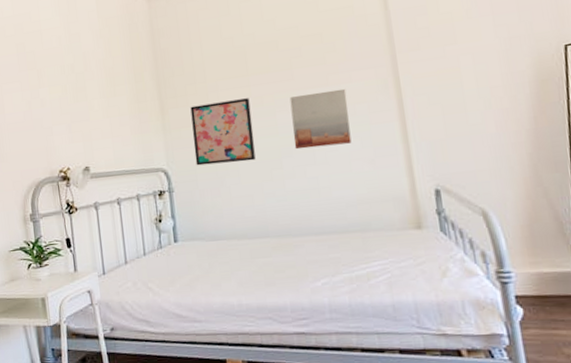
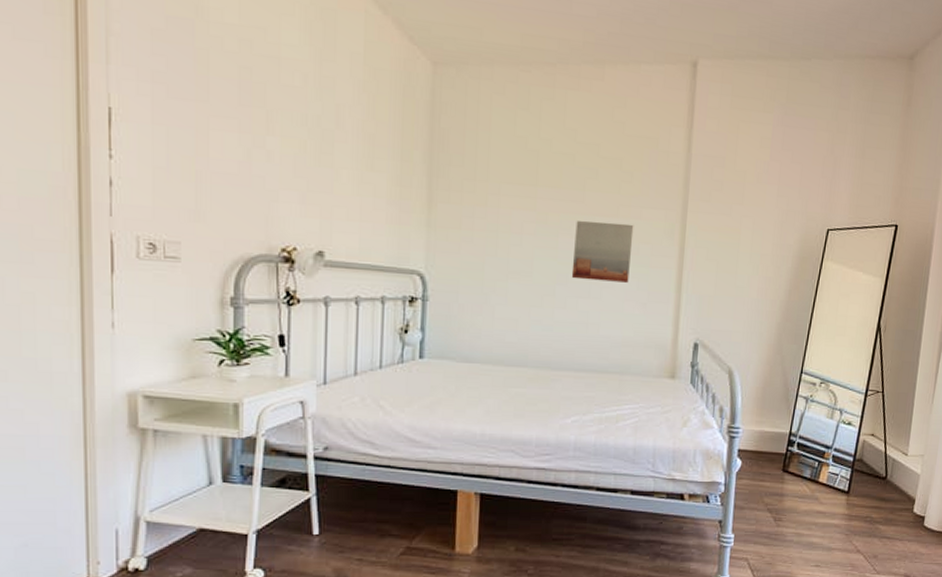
wall art: present [190,98,256,166] -> none [460,205,533,282]

